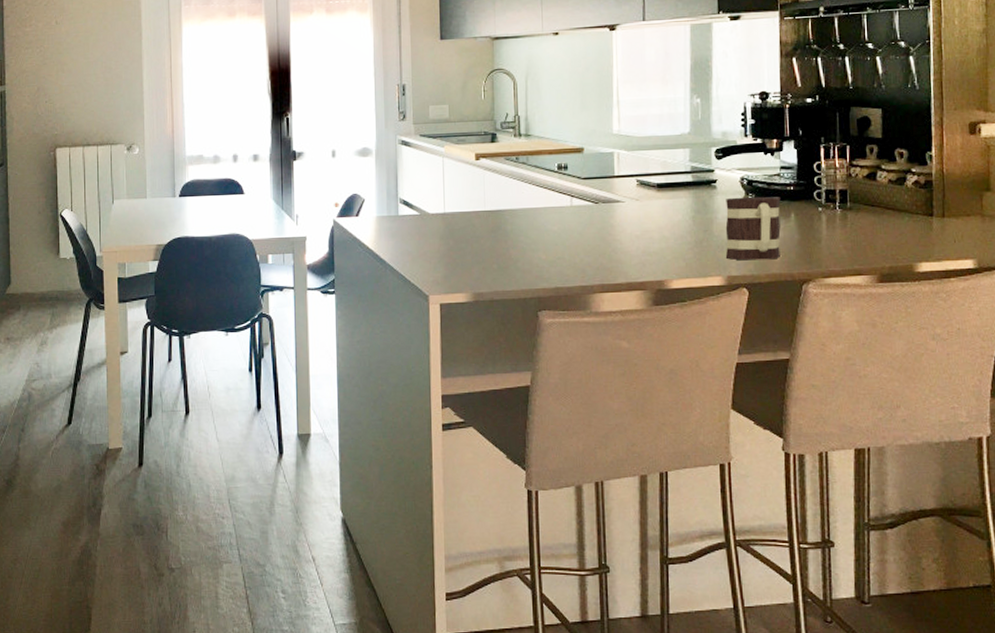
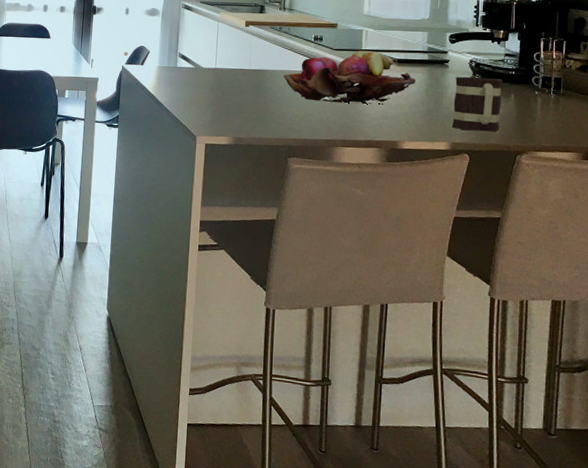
fruit basket: none [525,176,680,242] -> present [283,50,415,104]

